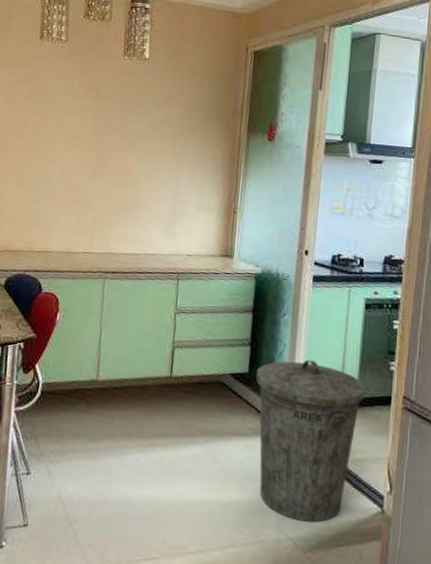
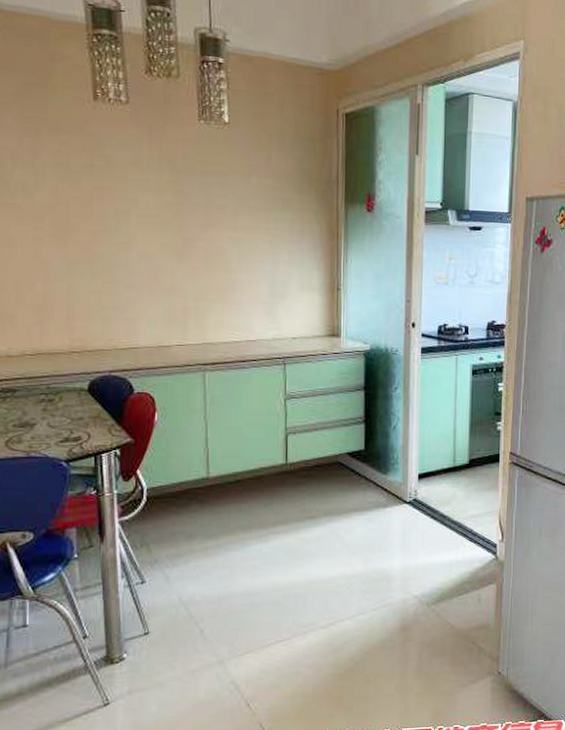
trash can: present [255,359,366,523] -> none [372,430,477,579]

